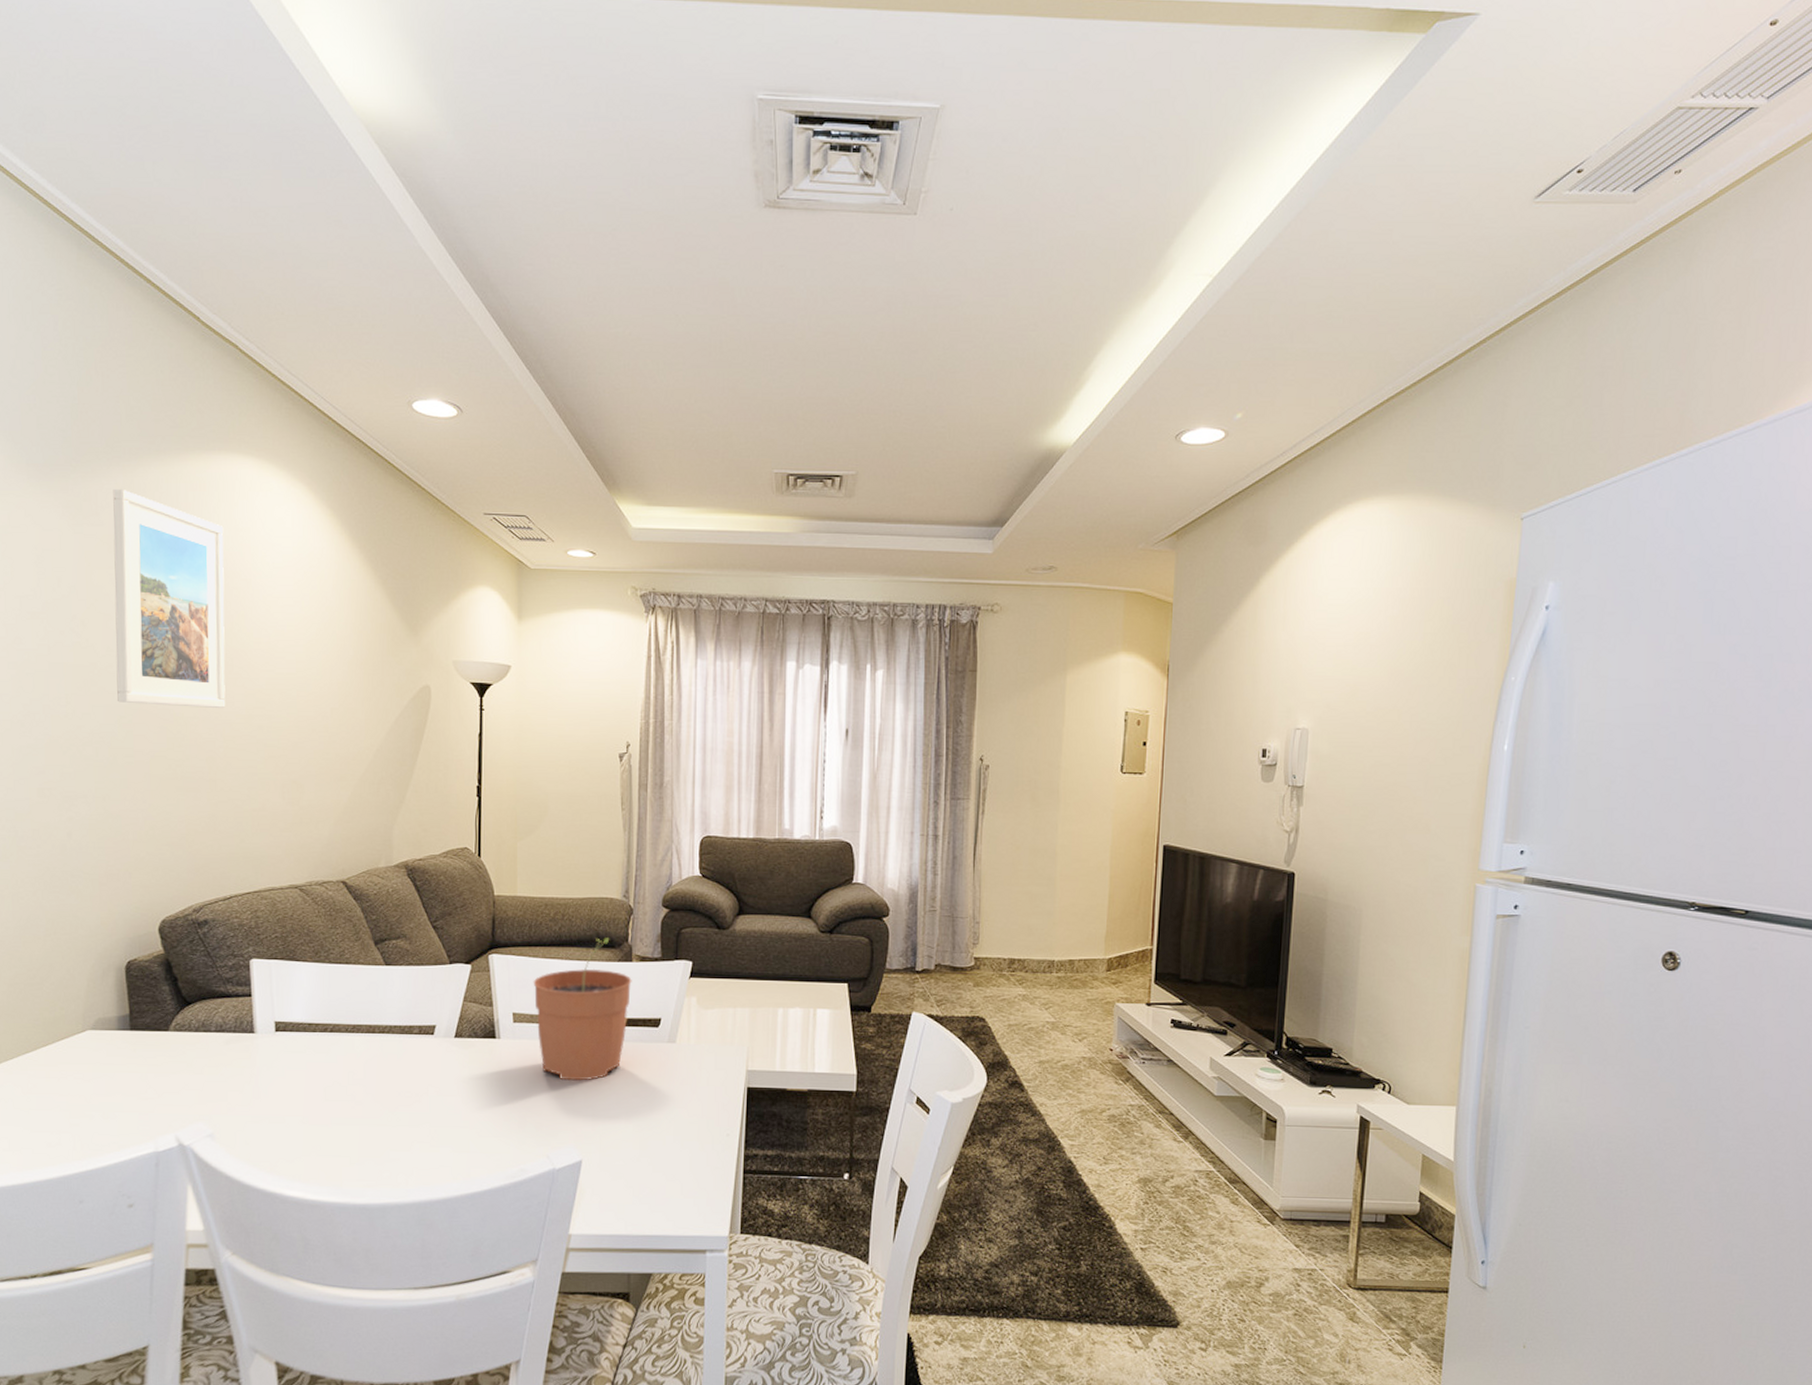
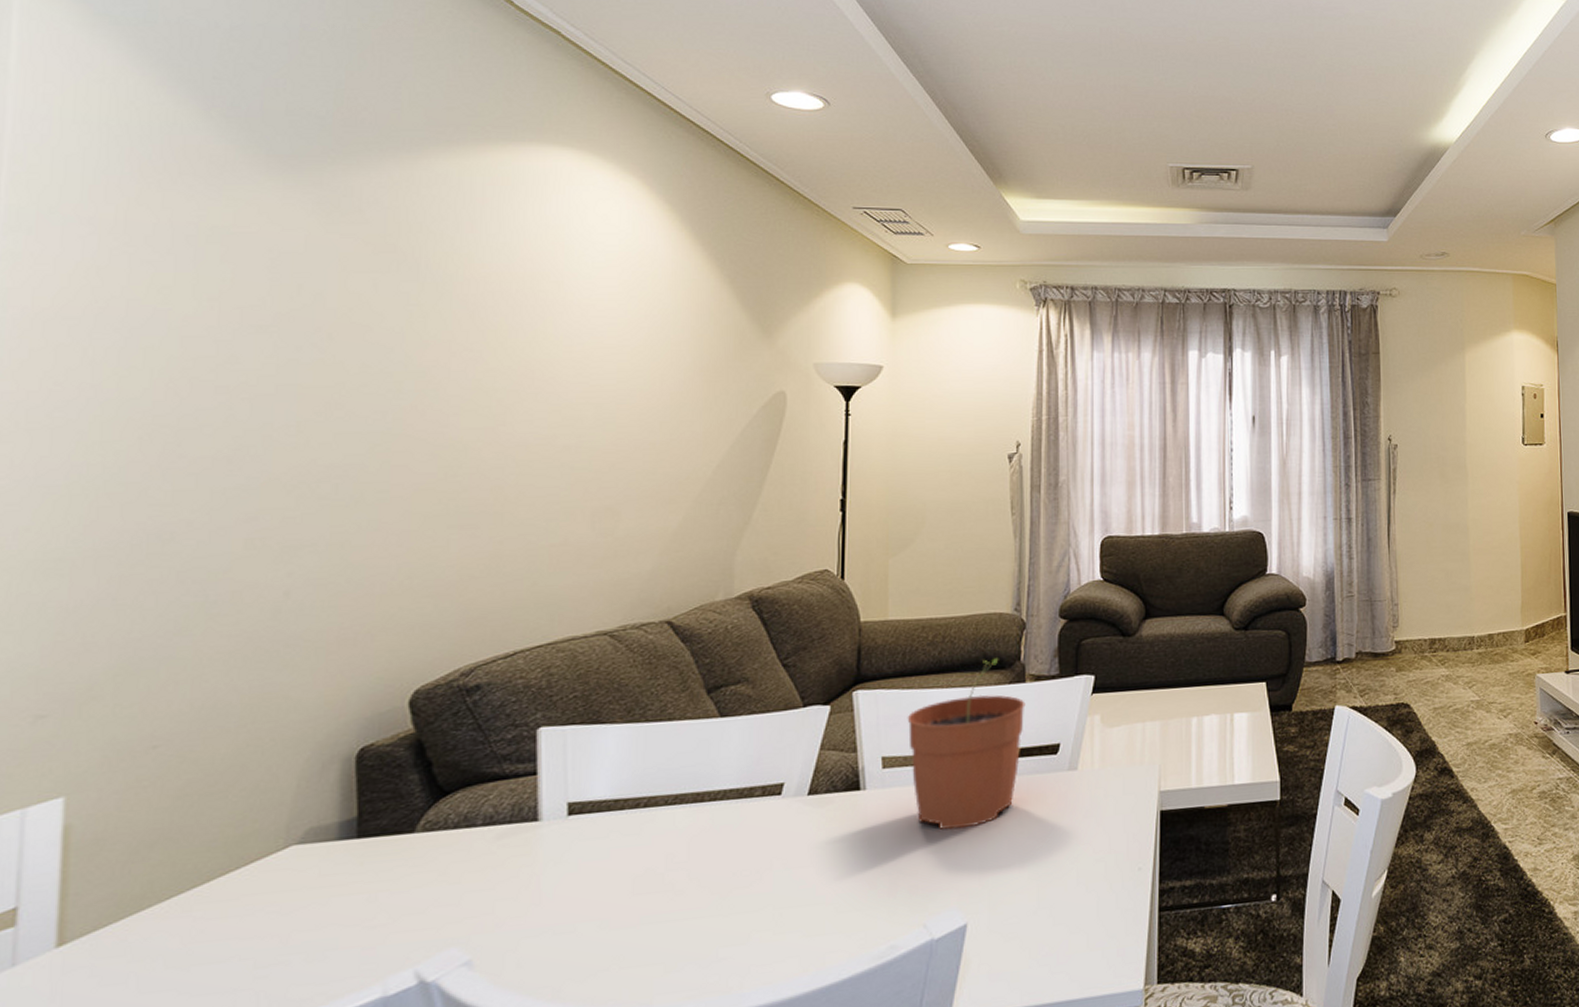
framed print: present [113,488,226,709] -> none [372,182,531,429]

